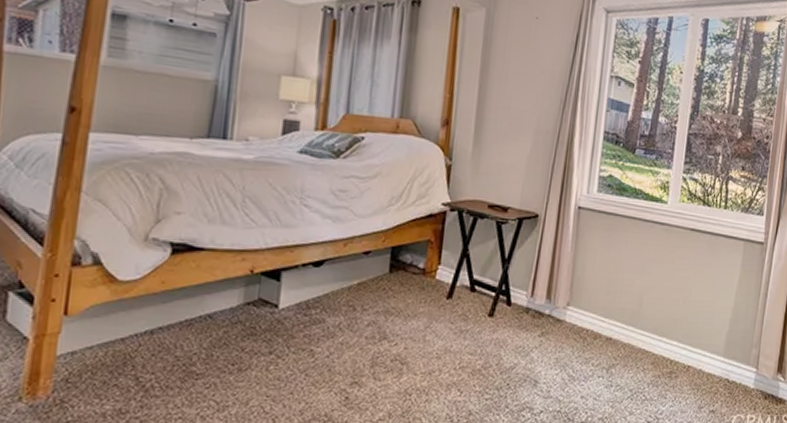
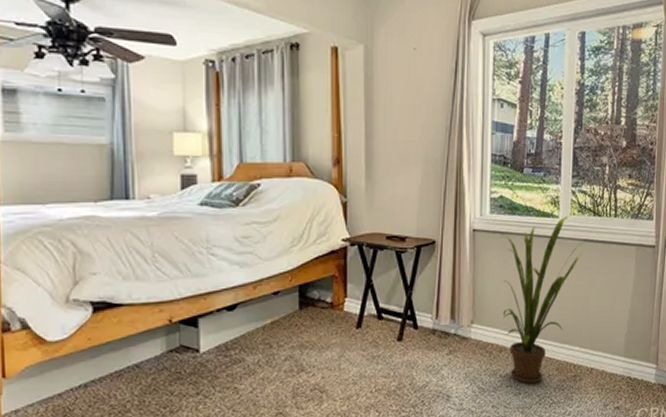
house plant: none [601,203,692,375] -> present [502,217,585,383]

